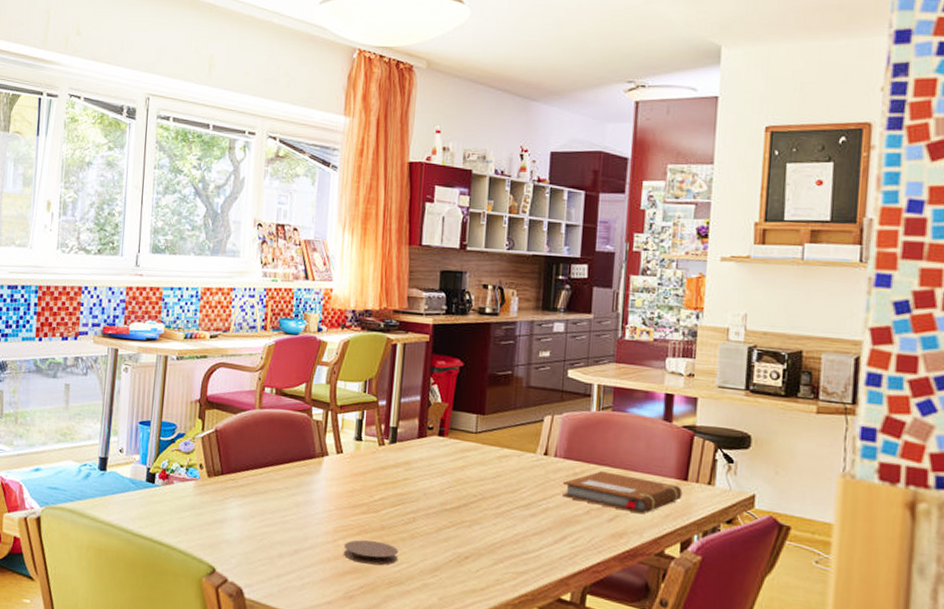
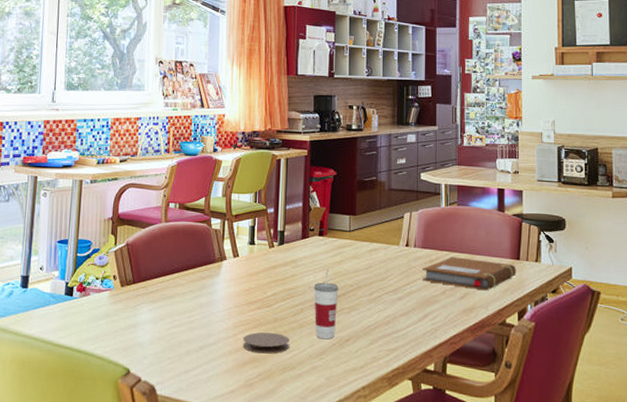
cup: none [429,474,460,555] -> present [313,268,339,339]

